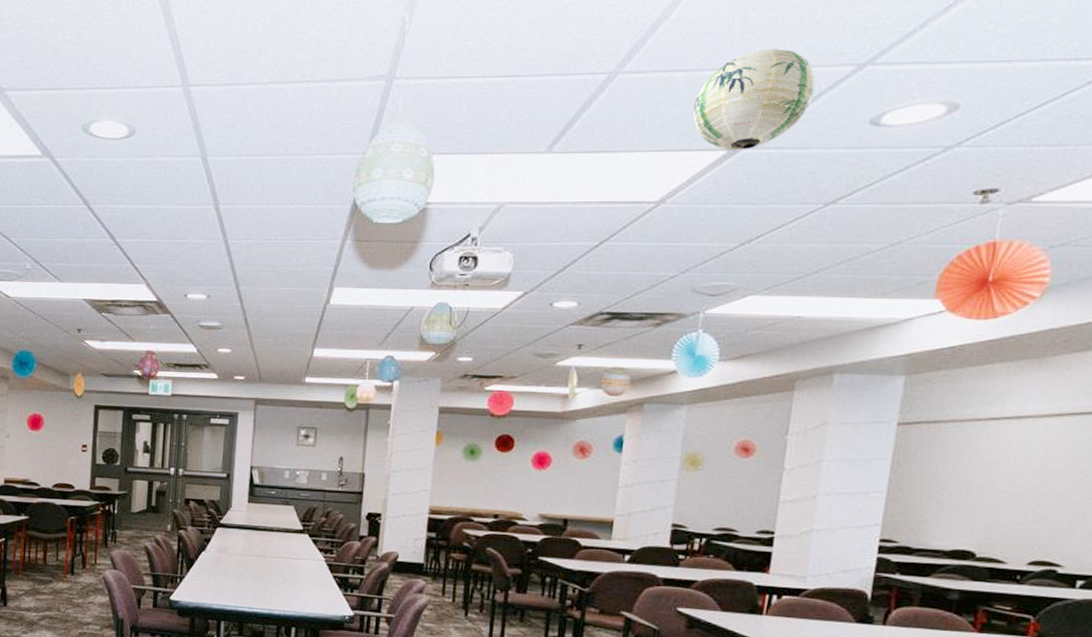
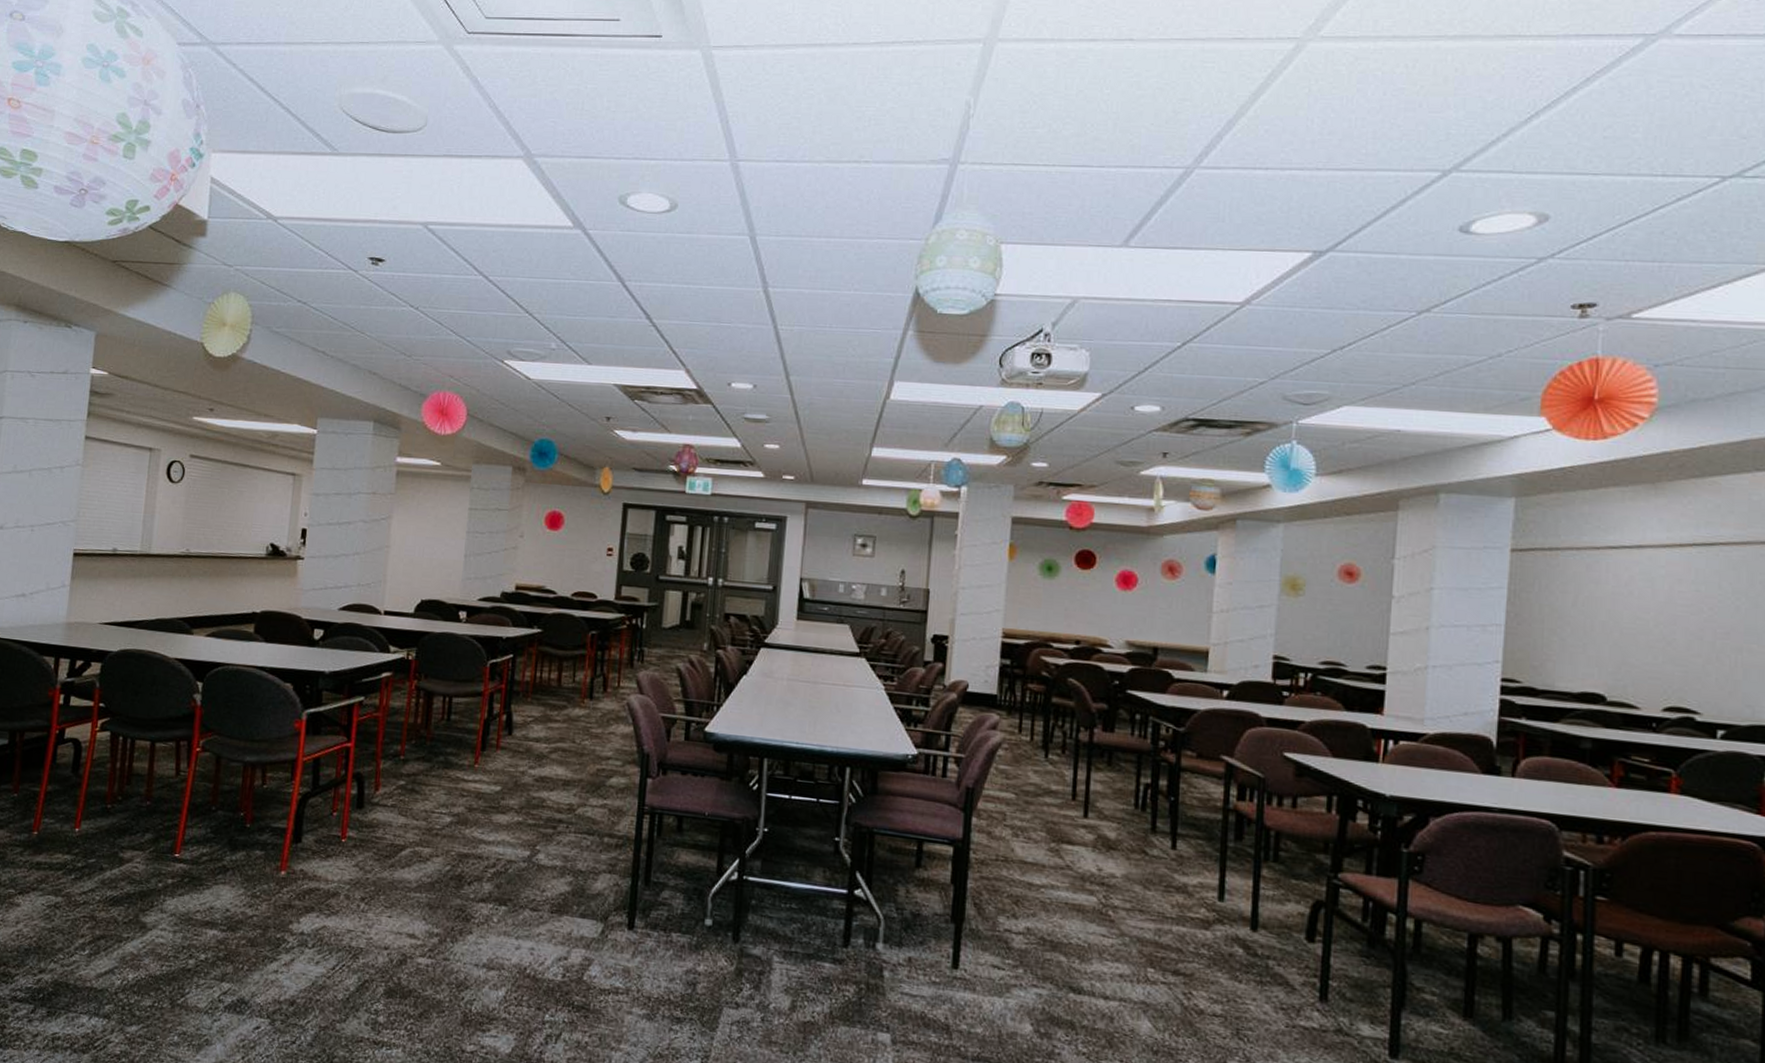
paper lantern: present [692,48,816,150] -> none [1274,150,1400,253]

